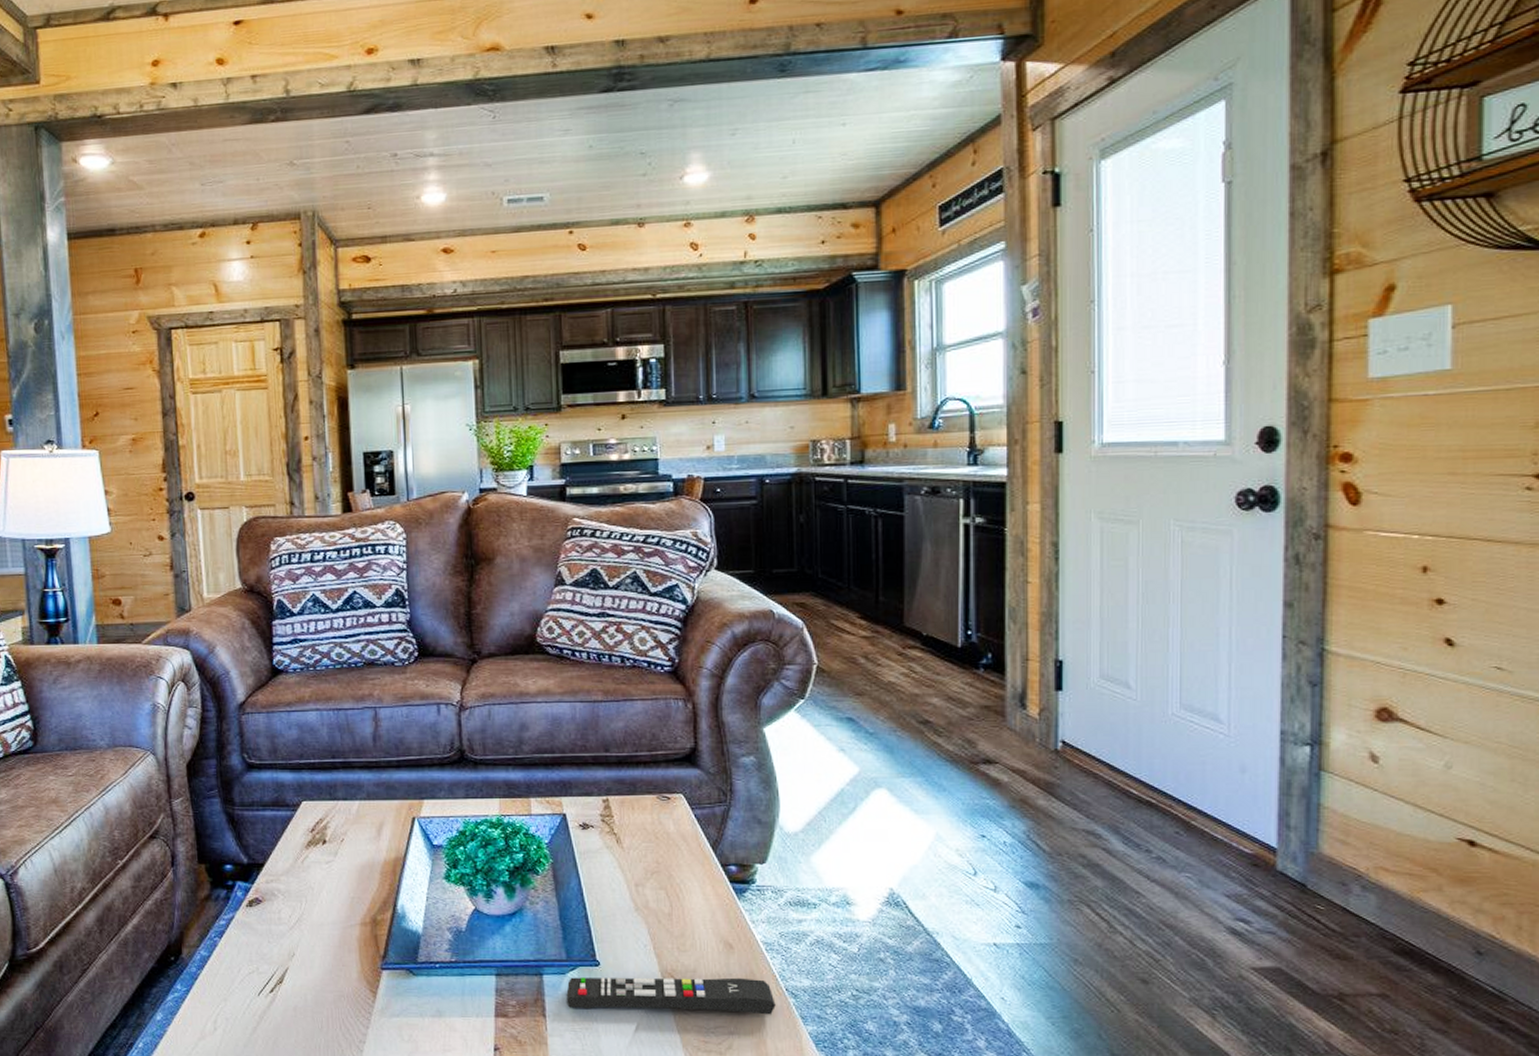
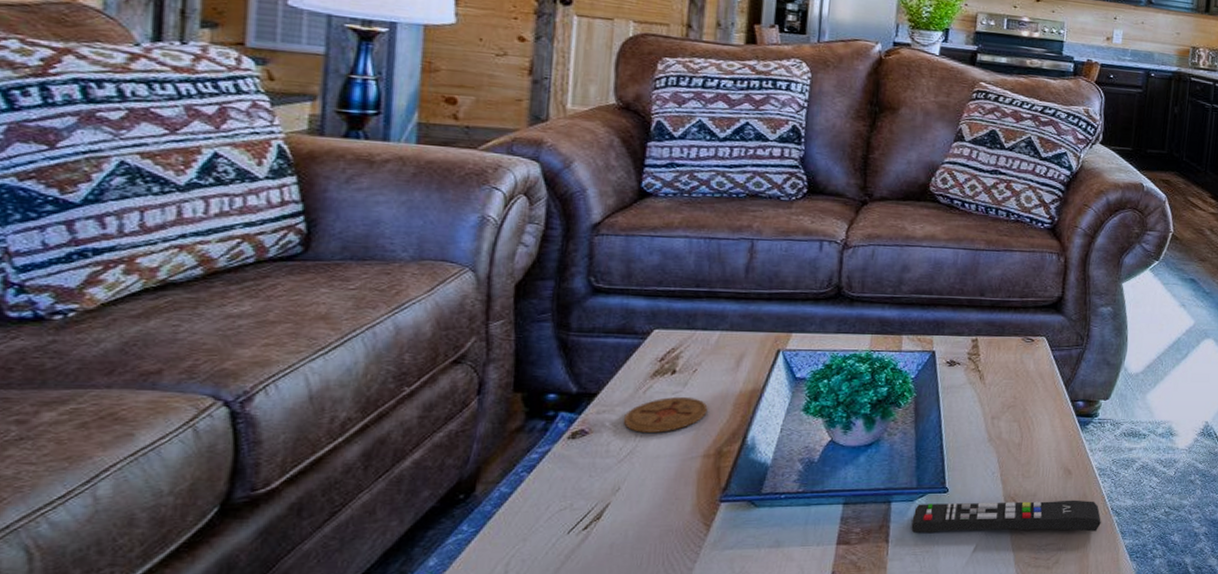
coaster: none [288,867,359,901] -> present [623,397,708,433]

